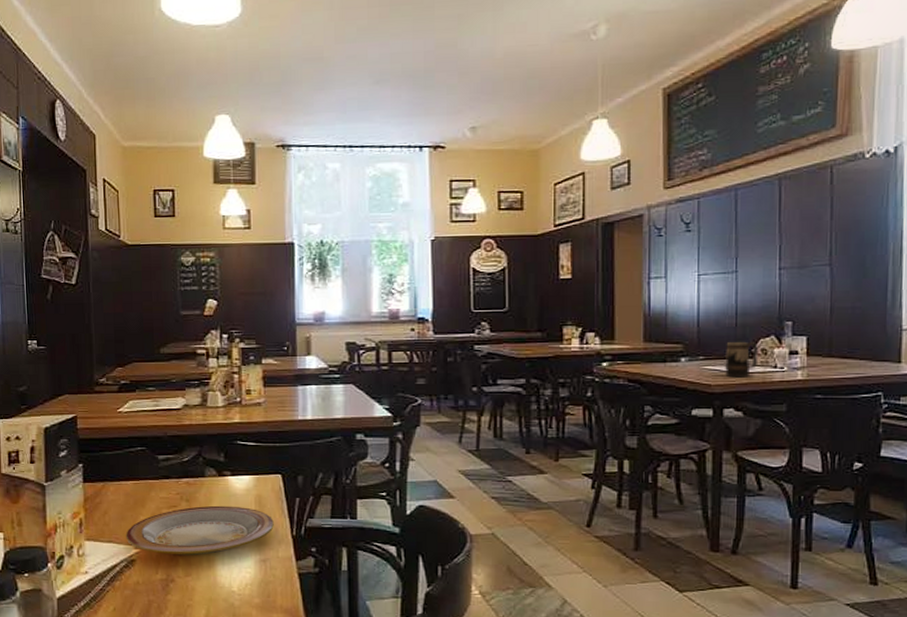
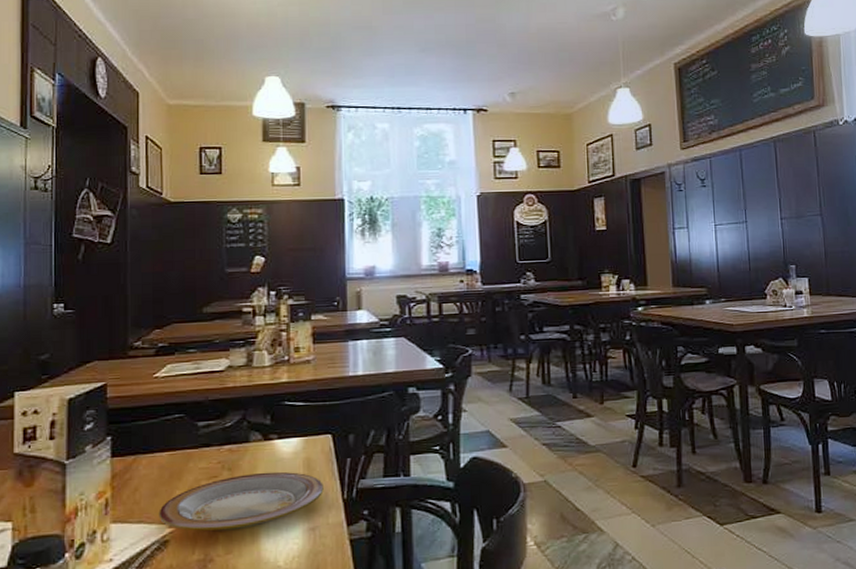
beer mug: present [725,341,758,378] -> none [743,283,770,317]

